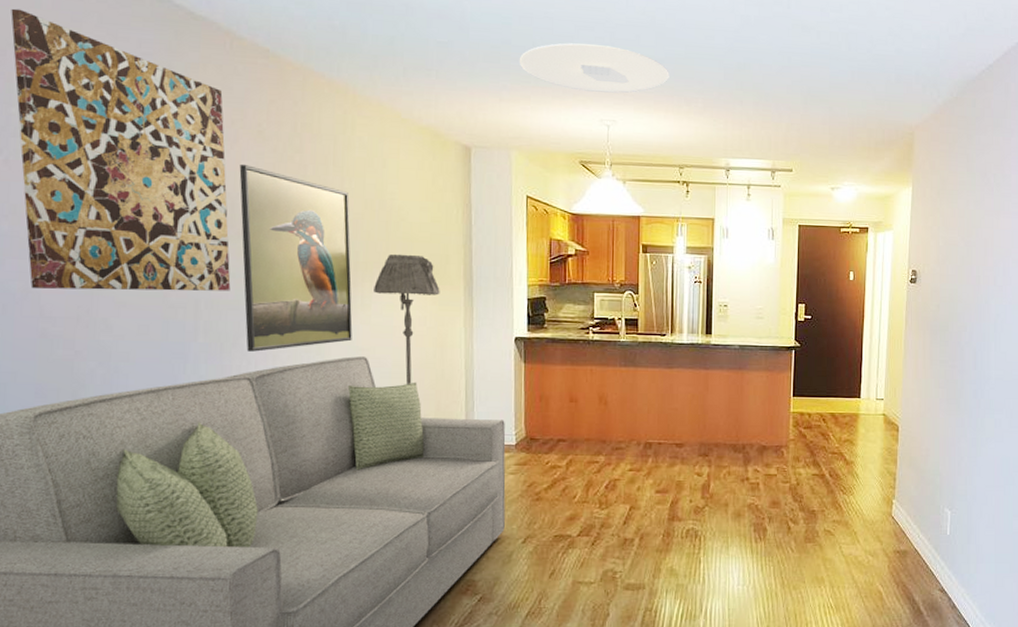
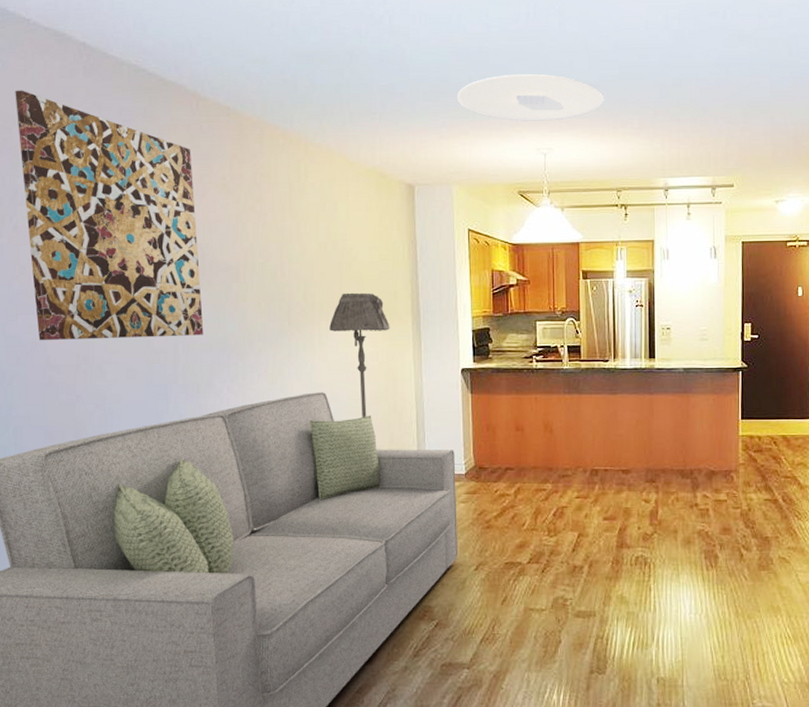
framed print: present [239,164,353,352] -> none [208,216,312,391]

